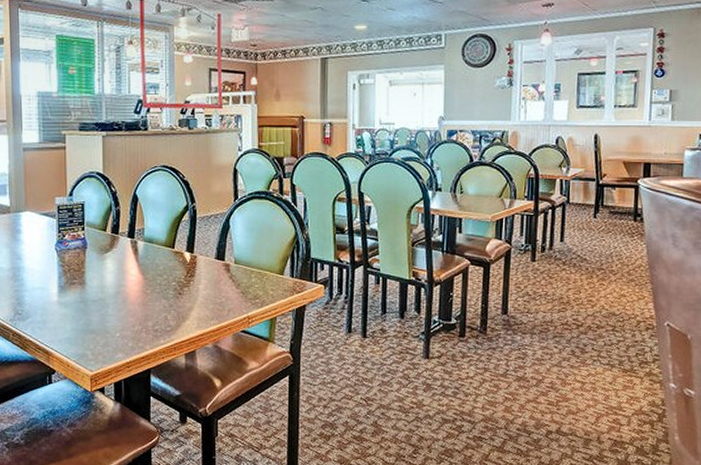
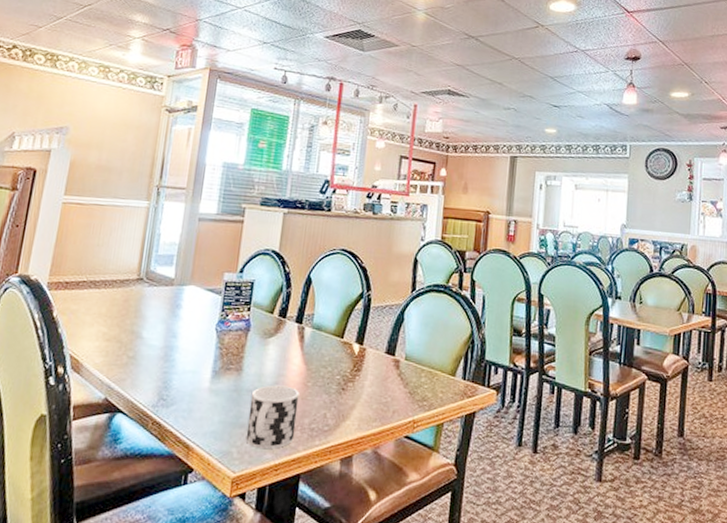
cup: none [96,294,141,350] -> present [245,385,300,450]

